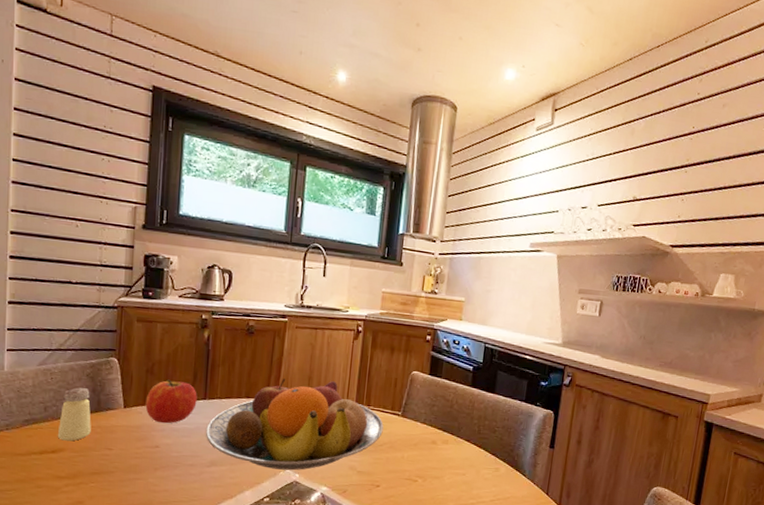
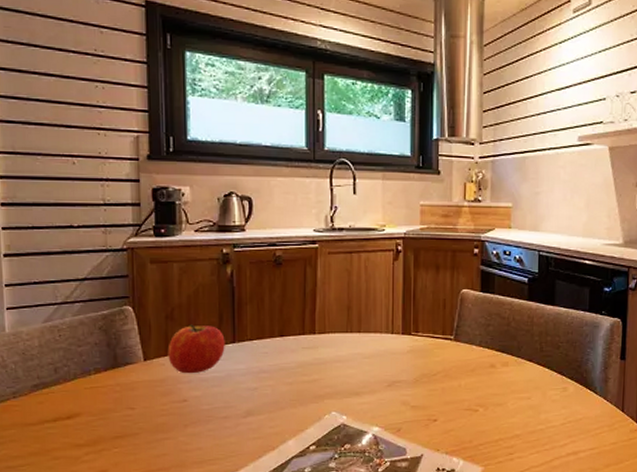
saltshaker: present [57,387,91,441] -> none [71,343,109,404]
fruit bowl: present [205,378,384,471] -> none [237,309,435,413]

